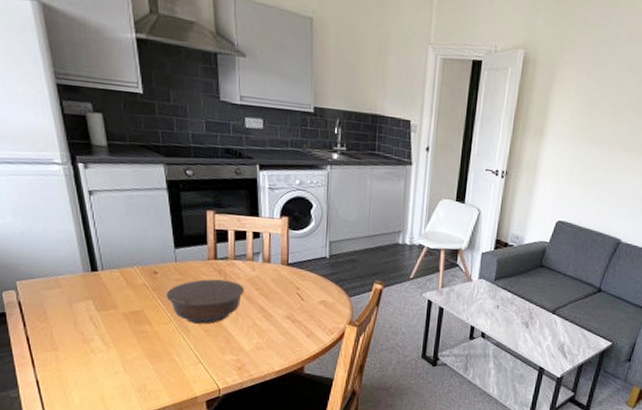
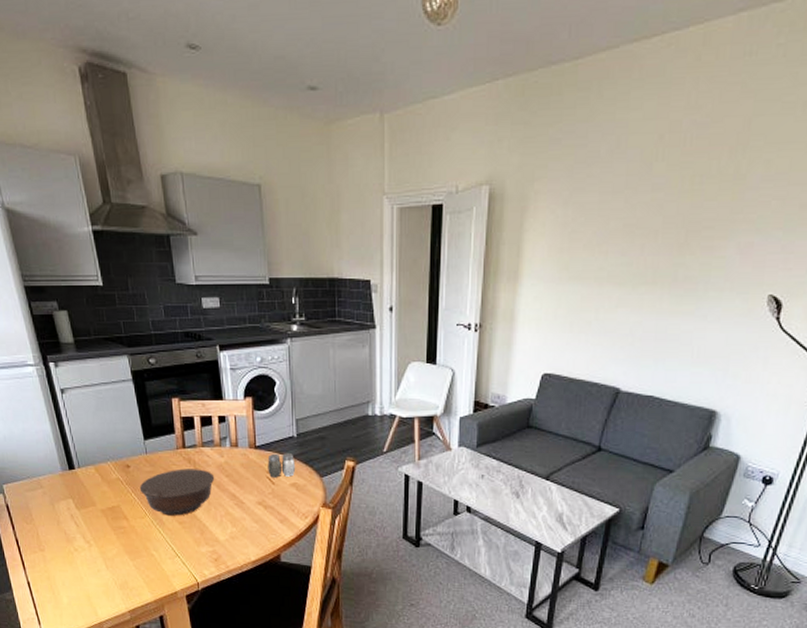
salt and pepper shaker: none [298,271,326,295] -> present [267,453,296,478]

